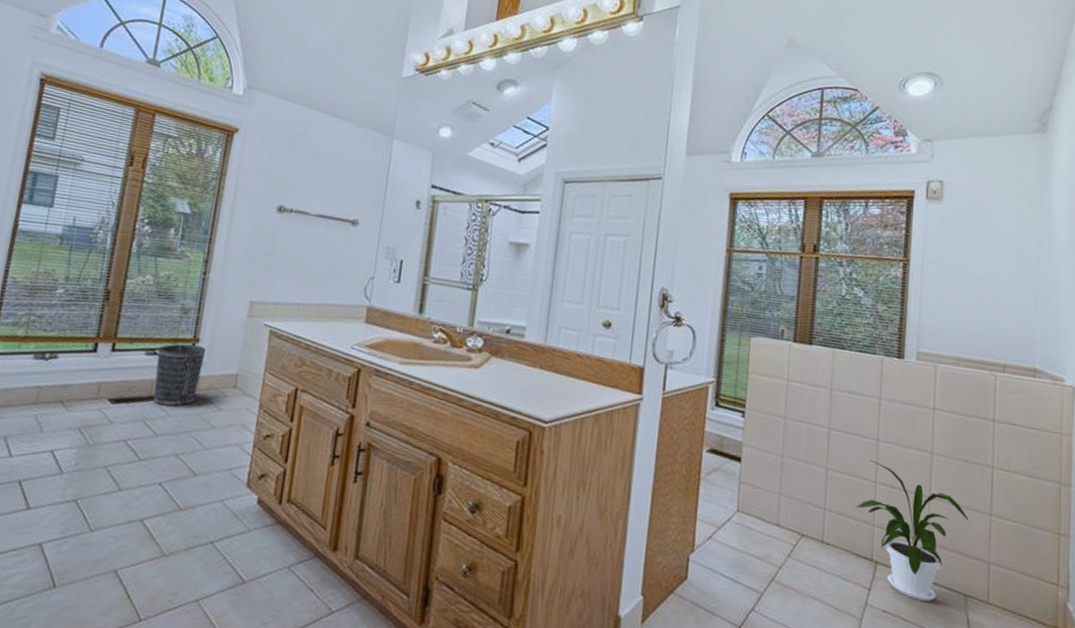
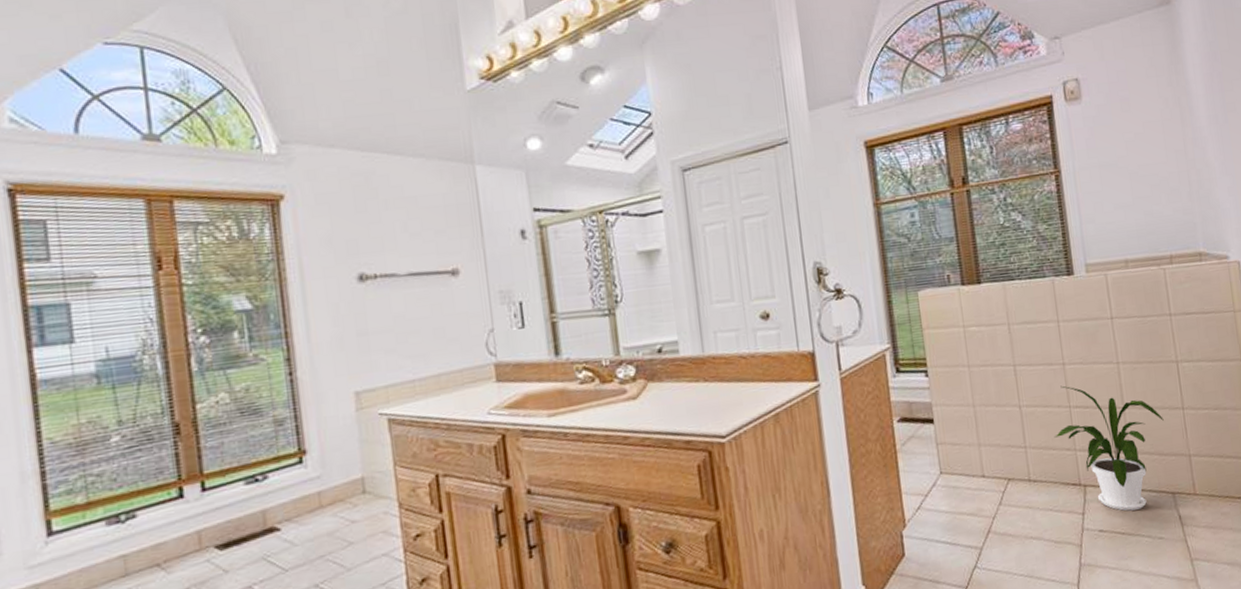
wastebasket: present [153,343,207,407] -> none [259,457,321,537]

